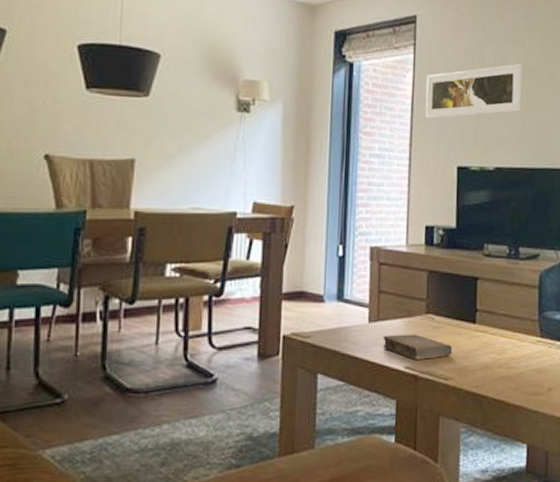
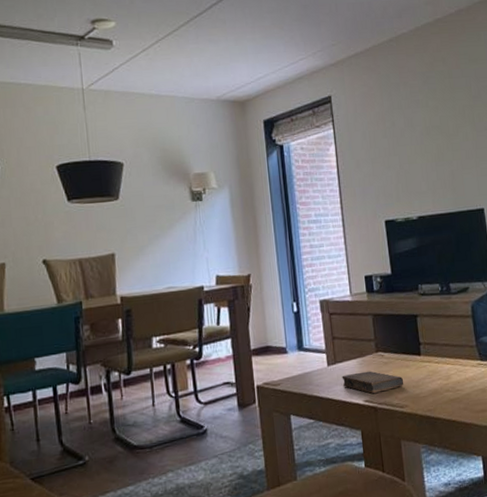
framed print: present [425,63,523,119] -> none [347,122,434,183]

